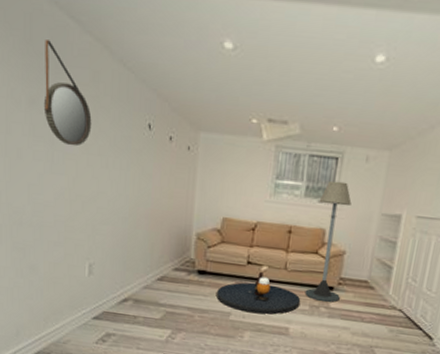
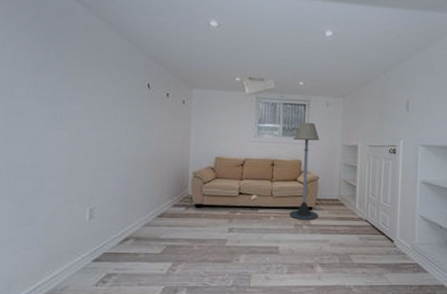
home mirror: present [43,40,92,147] -> none [48,18,95,105]
round table: present [217,272,301,315] -> none [213,201,287,238]

